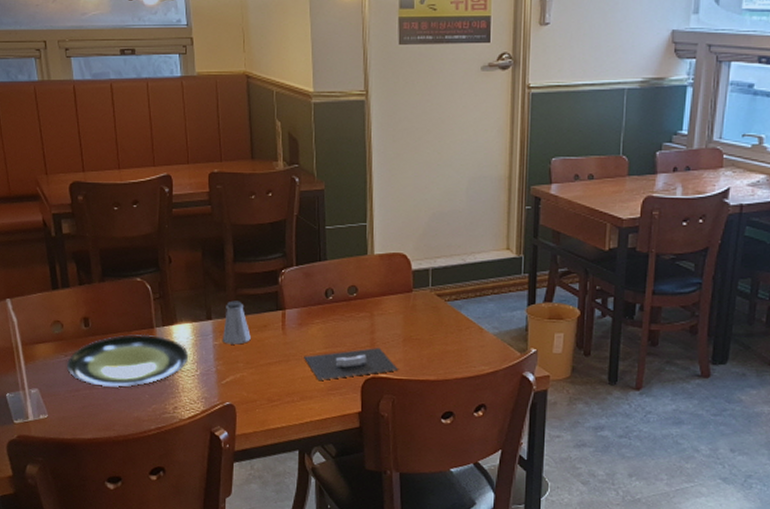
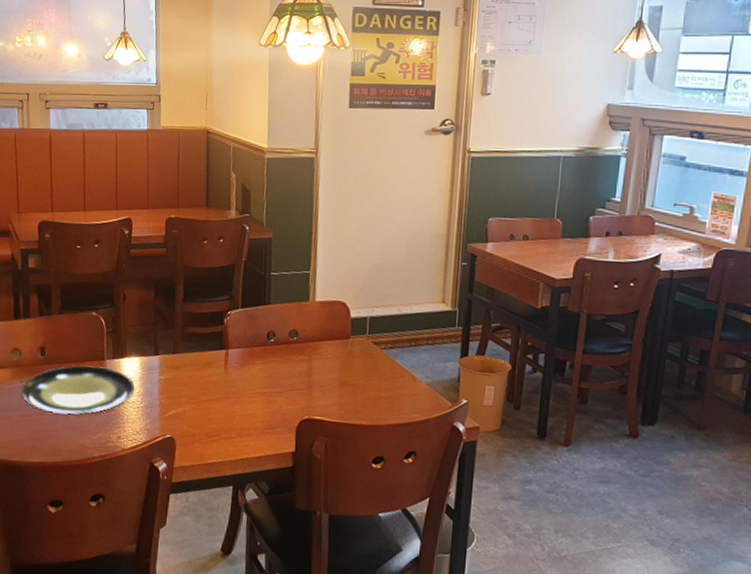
saltshaker: present [223,300,251,345] -> none [168,338,195,380]
architectural model: present [304,348,398,380] -> none [243,390,333,419]

